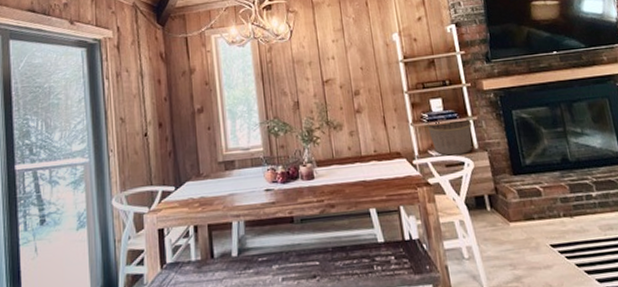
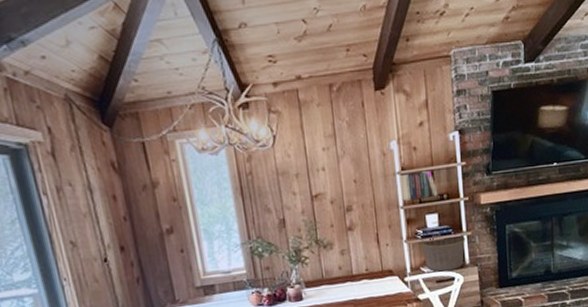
books: none [402,59,441,86] -> present [399,171,438,201]

